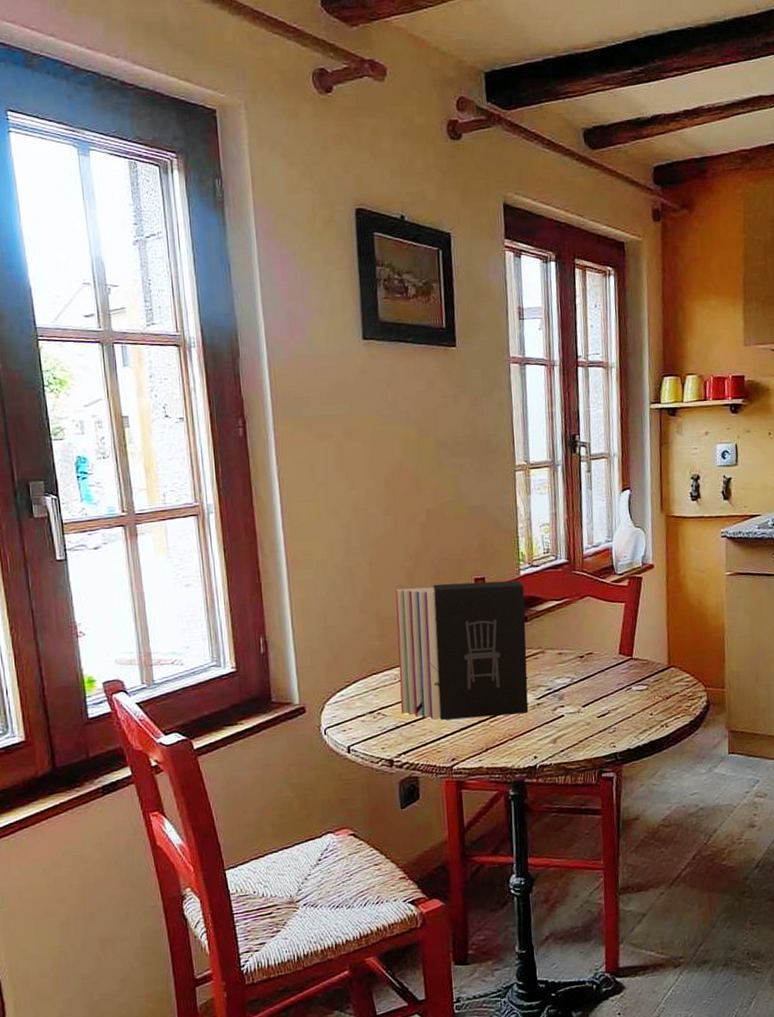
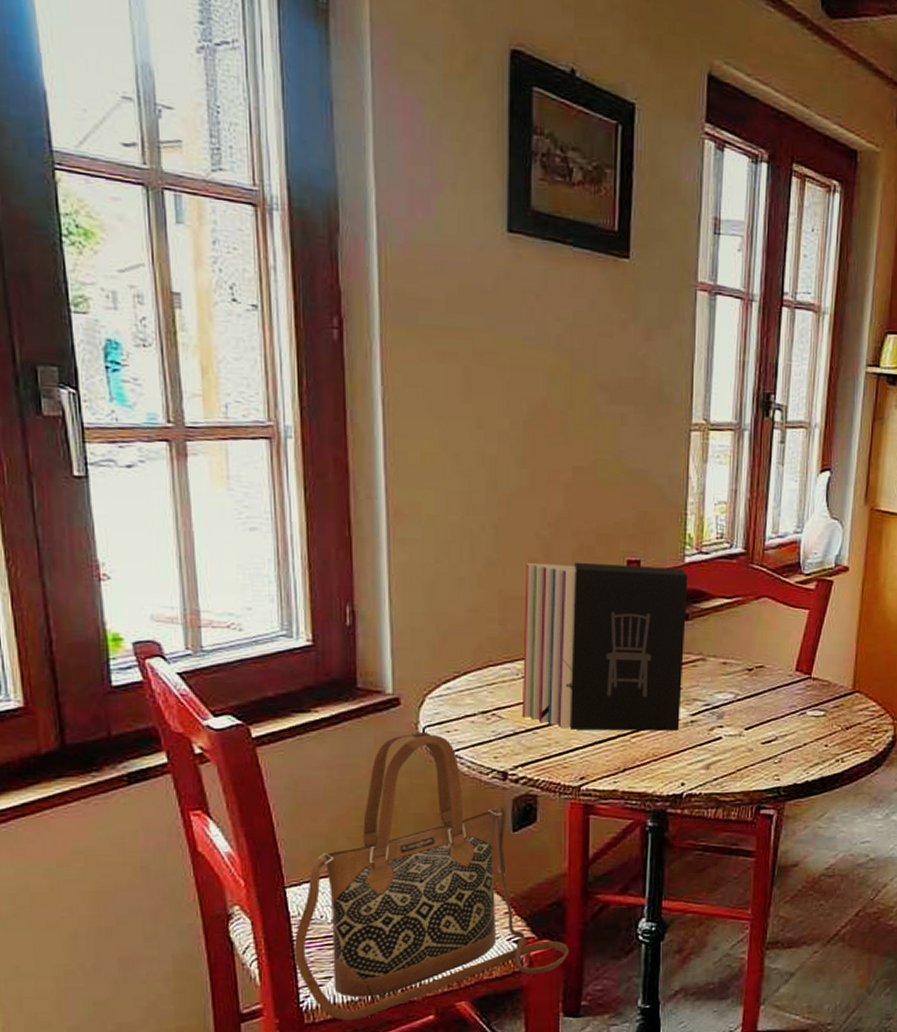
handbag: none [233,733,455,981] -> present [293,733,570,1022]

